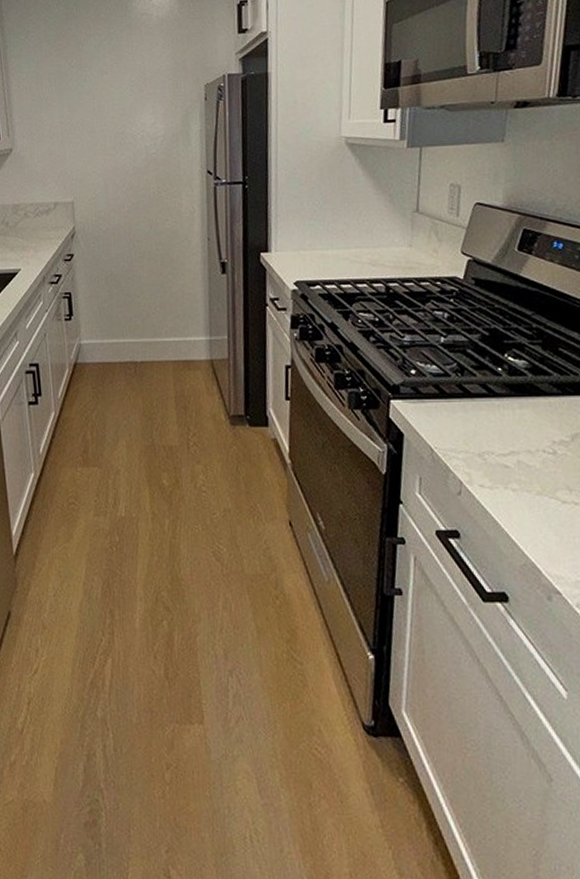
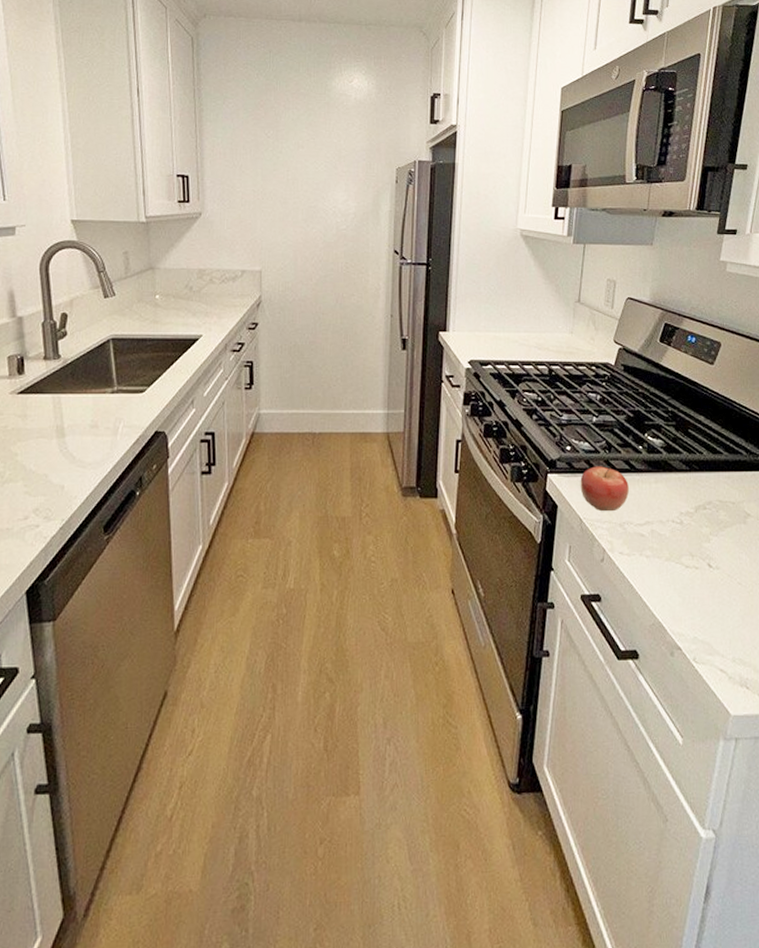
fruit: none [428,390,488,439] -> present [580,466,629,511]

